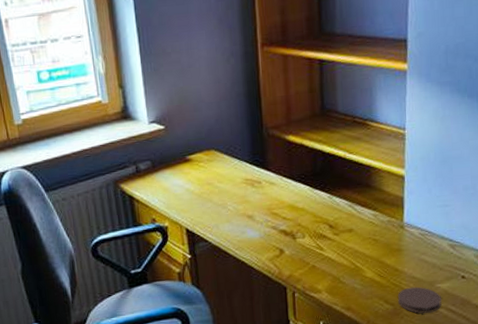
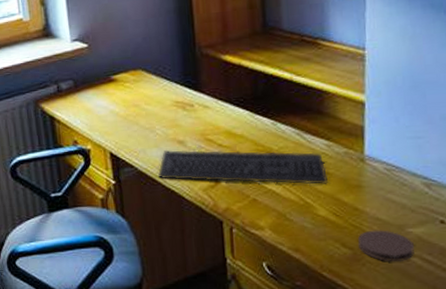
keyboard: none [229,221,375,252] -> present [157,150,329,185]

